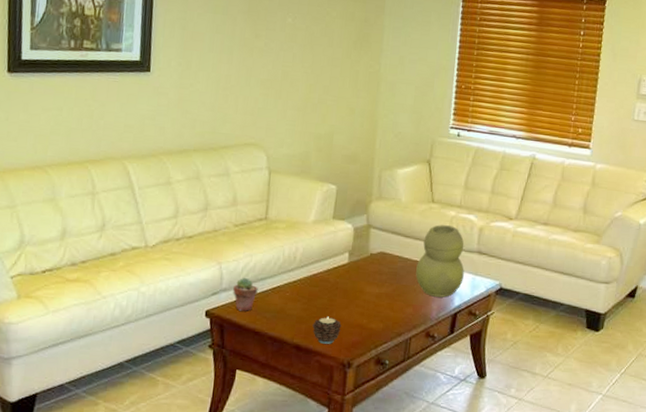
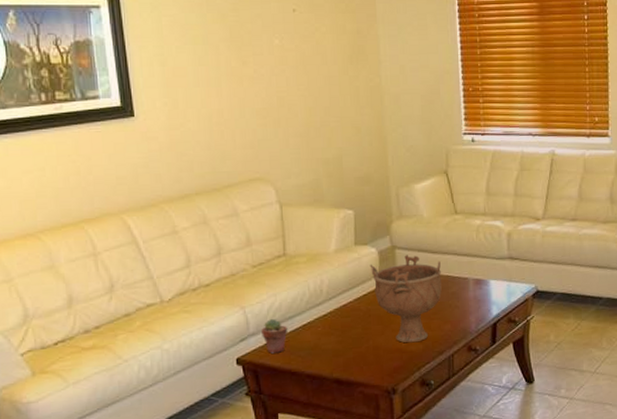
candle: present [312,316,342,344] -> none [350,345,380,374]
decorative bowl: none [344,235,412,321] -> present [370,255,442,343]
vase: present [416,225,465,298] -> none [448,235,498,310]

